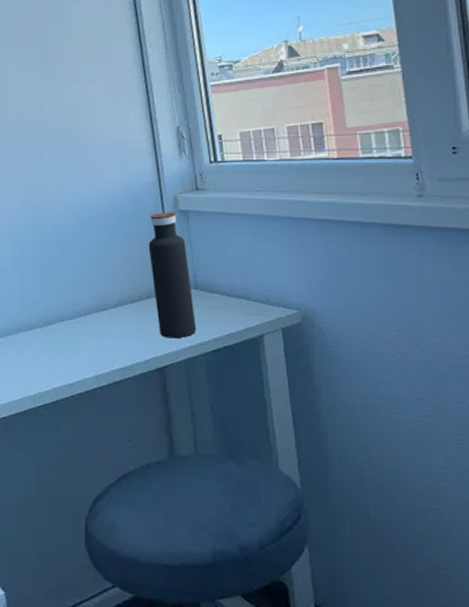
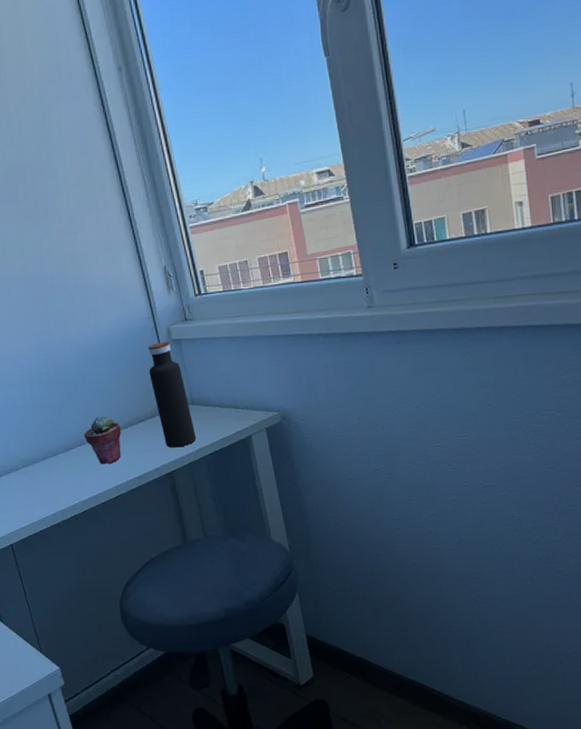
potted succulent: none [66,289,110,348] -> present [83,415,122,464]

